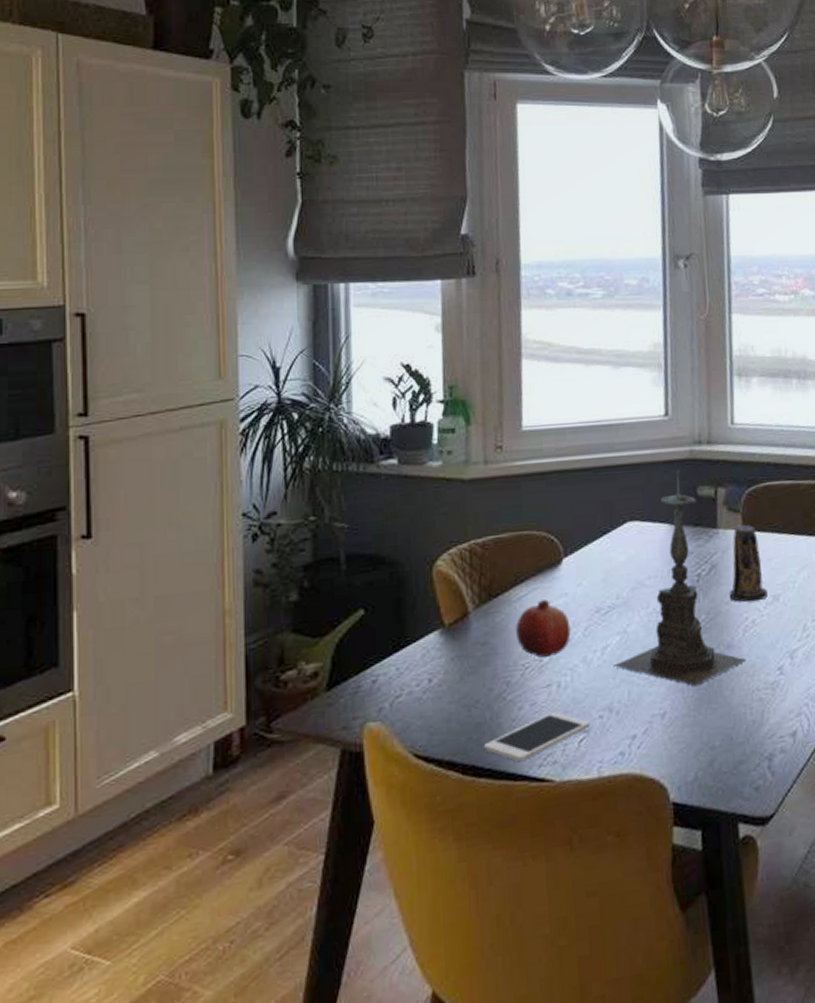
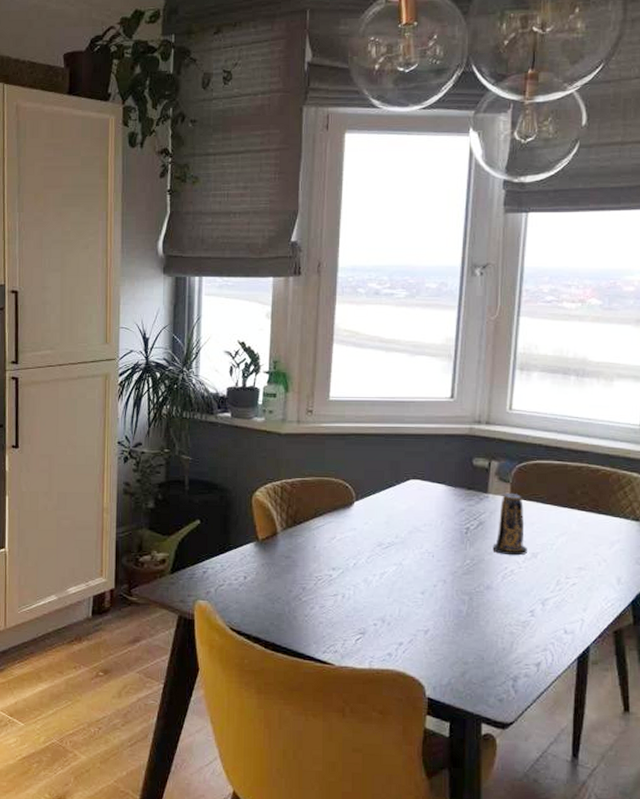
cell phone: present [483,712,590,762] -> none [282,615,366,647]
fruit: present [516,600,571,658] -> none [313,531,356,574]
candle holder: present [613,469,747,687] -> none [388,442,502,614]

